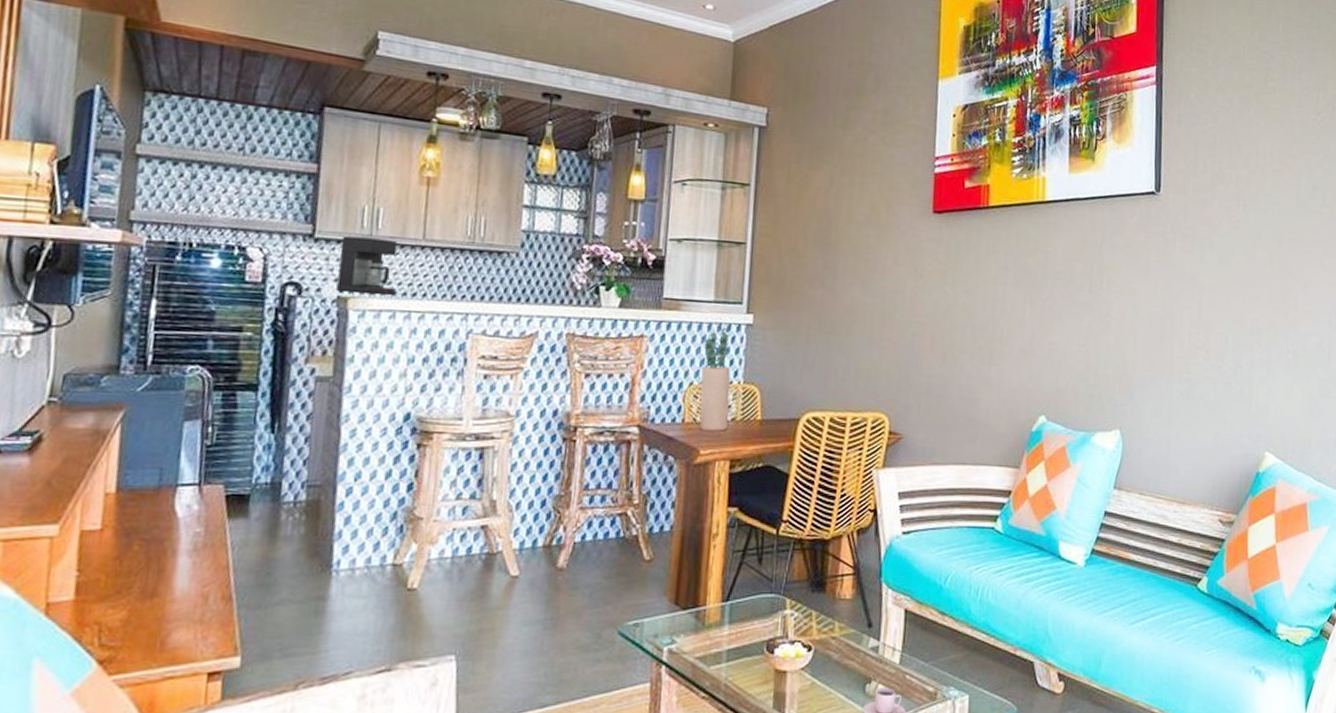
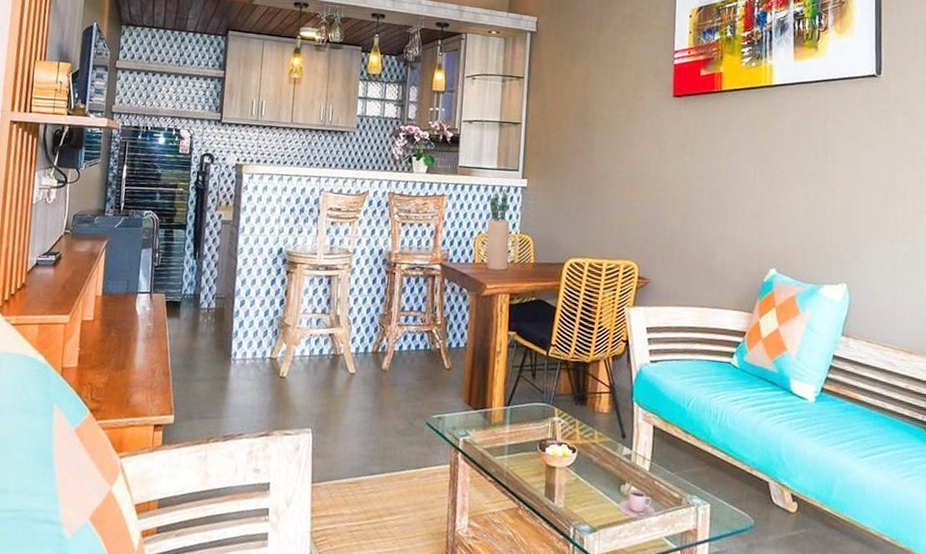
coffee maker: present [336,236,398,296] -> none [235,121,275,164]

